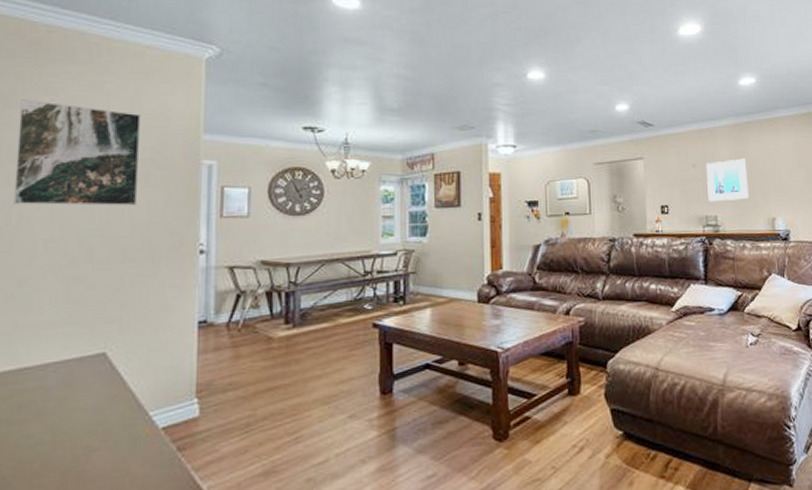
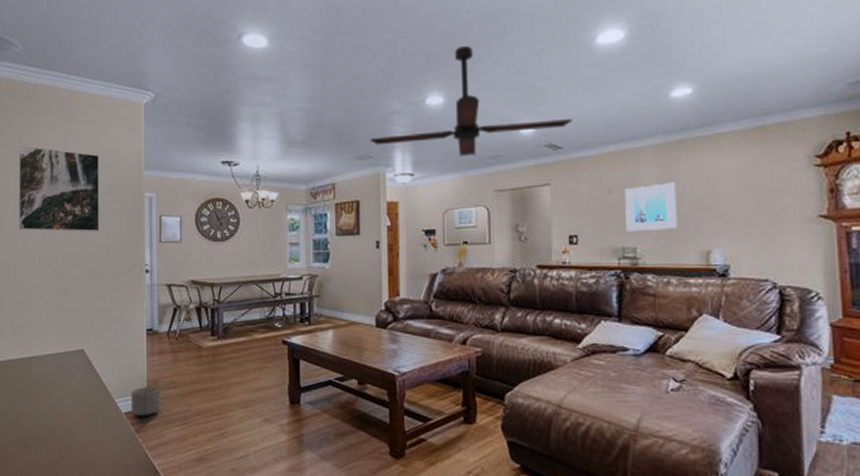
planter: none [172,389,216,431] -> present [130,386,161,417]
ceiling fan: none [471,25,660,130] -> present [369,45,572,156]

